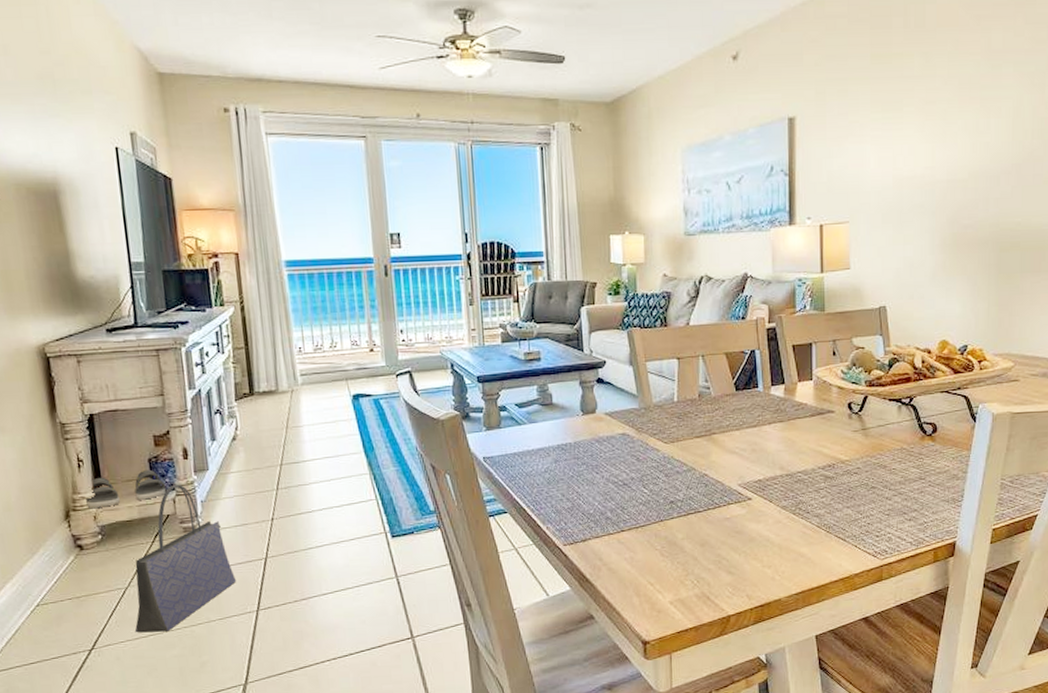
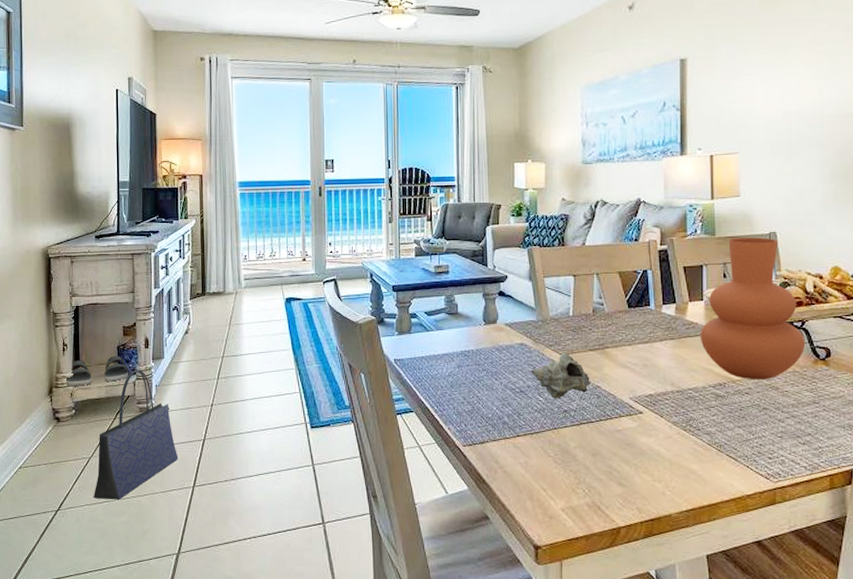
seashell: none [634,440,697,490] -> present [531,352,590,399]
vase: none [809,312,912,459] -> present [700,237,805,379]

